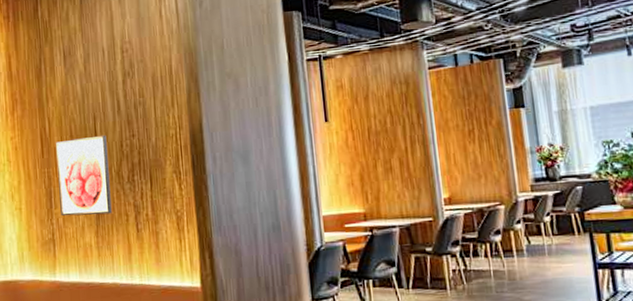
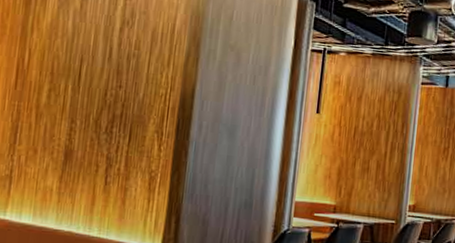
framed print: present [56,135,112,217] -> none [24,76,91,162]

